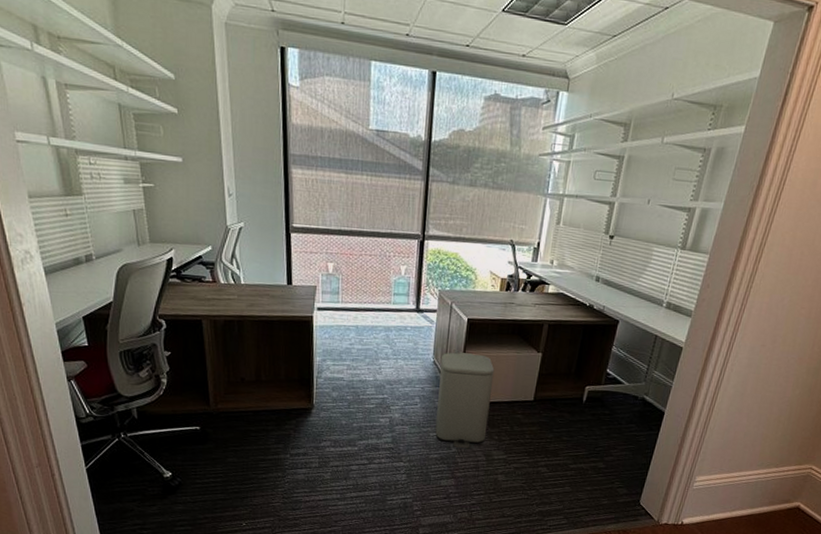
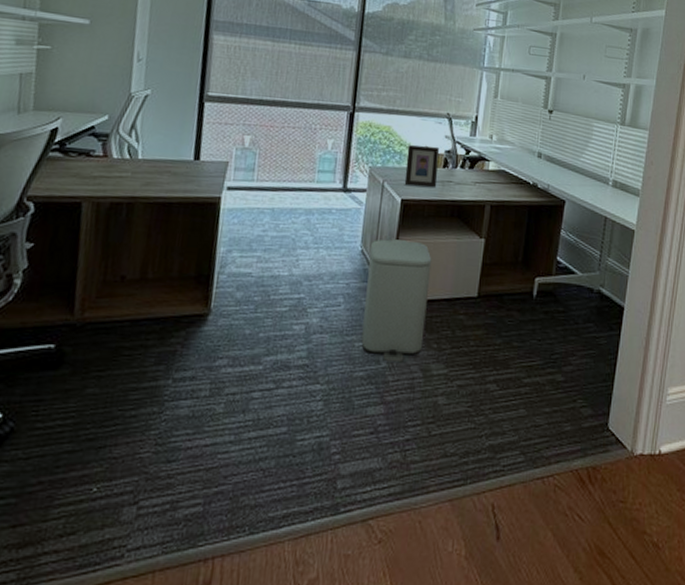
picture frame: none [470,270,502,309] -> present [404,145,439,189]

